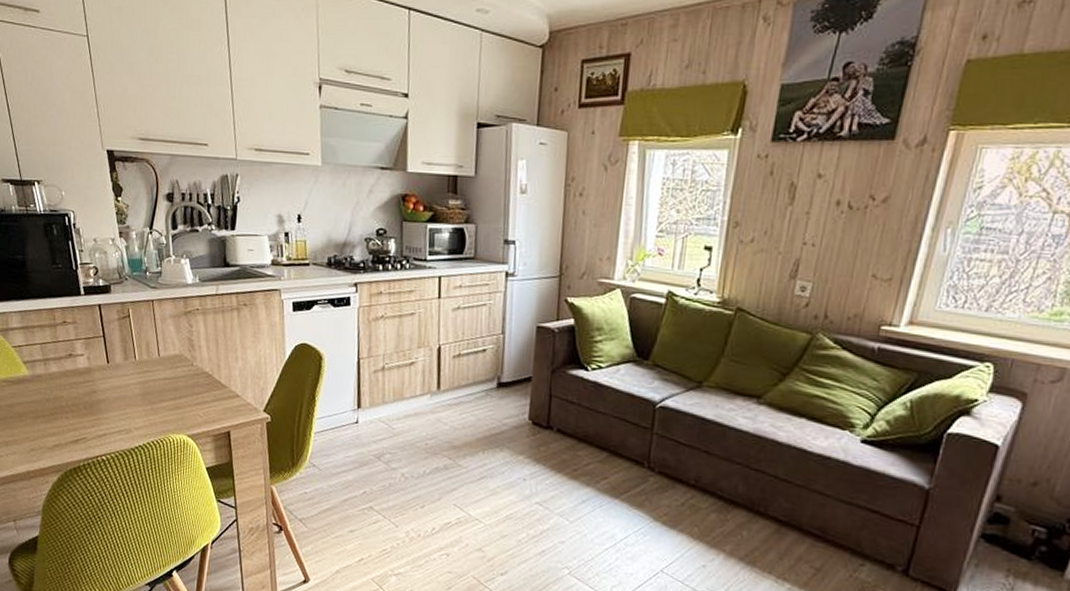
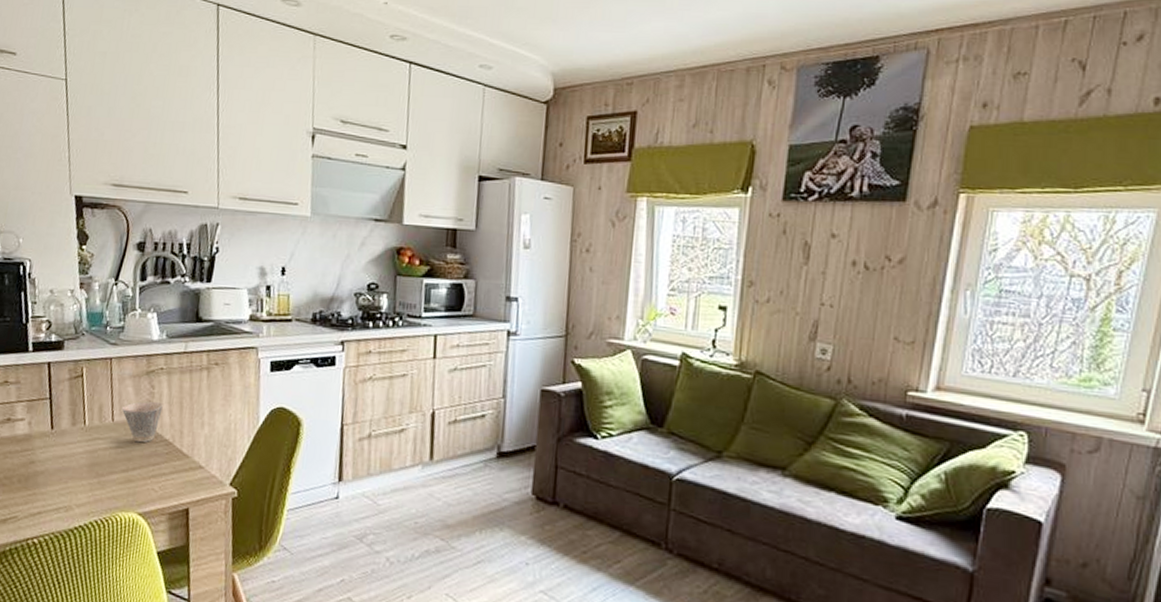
cup: none [166,338,201,375] -> present [122,401,163,443]

